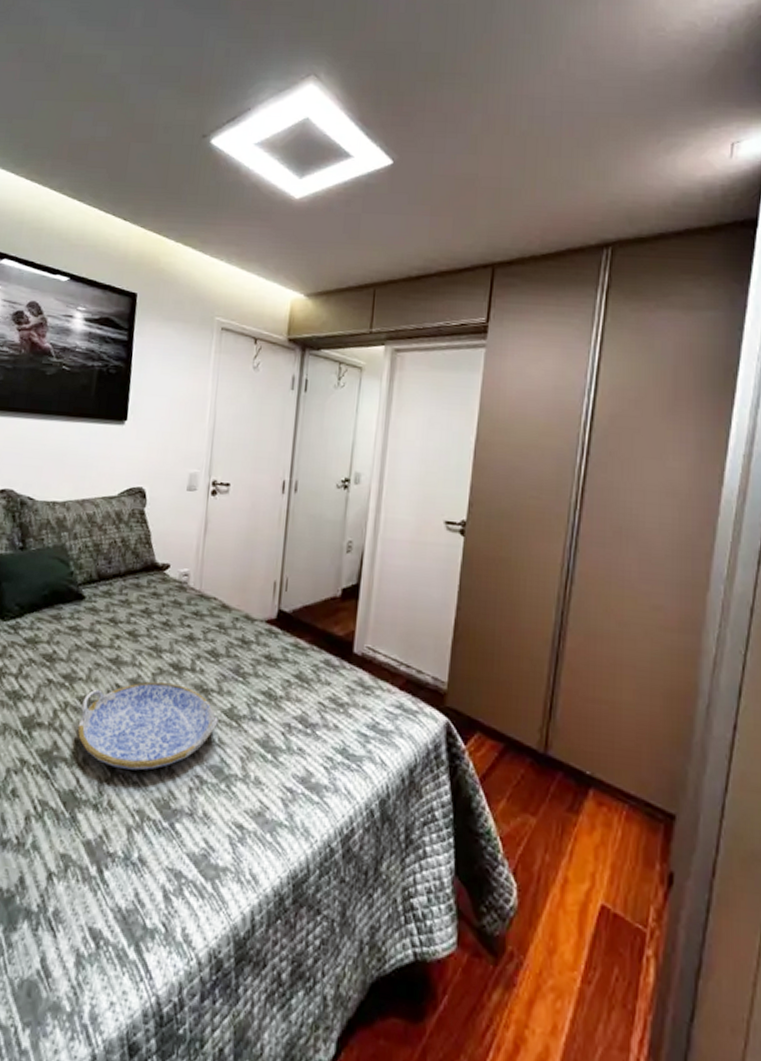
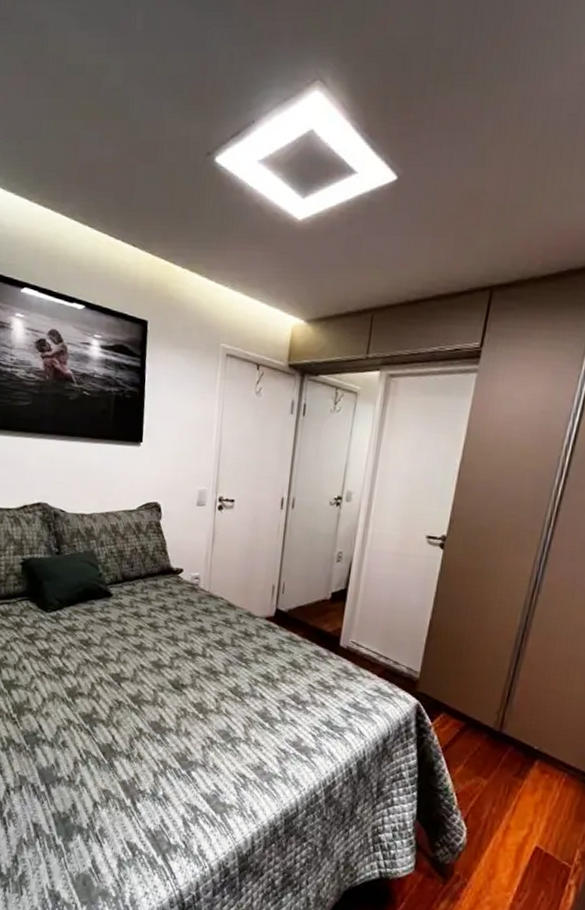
serving tray: present [77,682,218,771] -> none [111,664,225,732]

